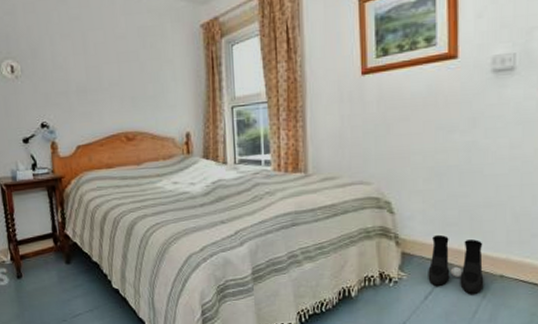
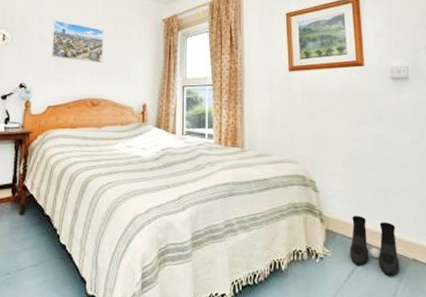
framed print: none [66,40,133,90] -> present [51,20,104,64]

